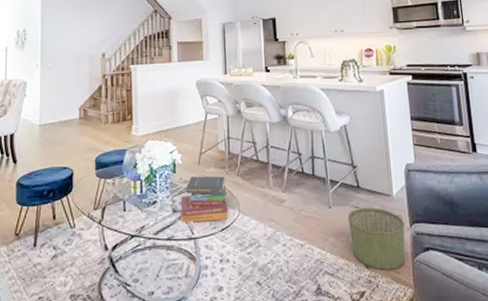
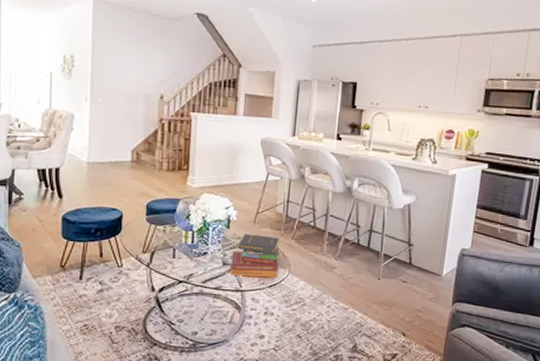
basket: present [347,207,406,270] -> none [393,283,448,339]

